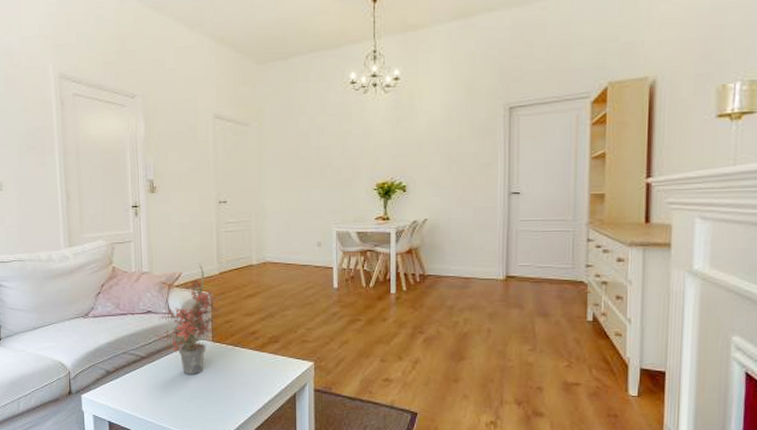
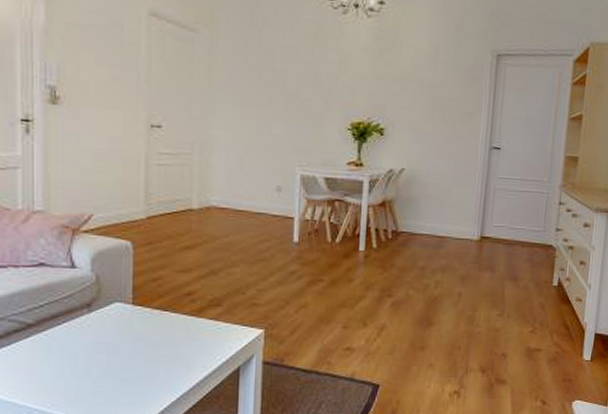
potted plant: present [155,264,223,375] -> none [49,204,150,348]

